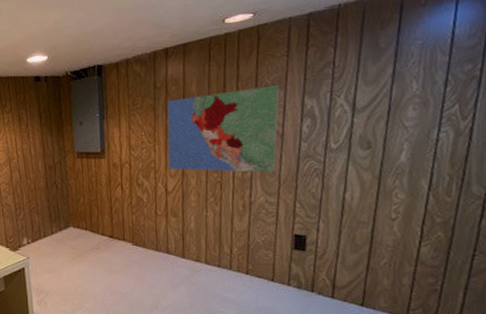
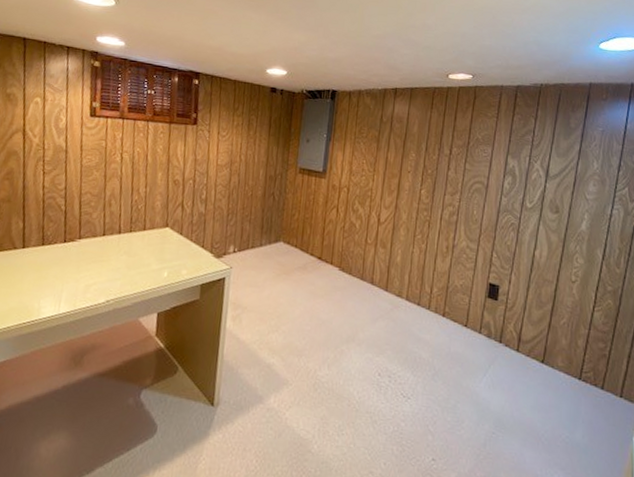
map: present [167,85,280,173] -> none [383,135,488,220]

